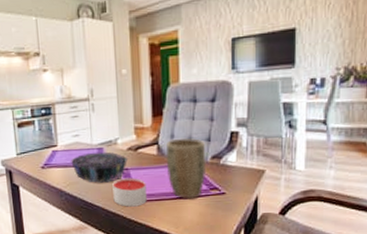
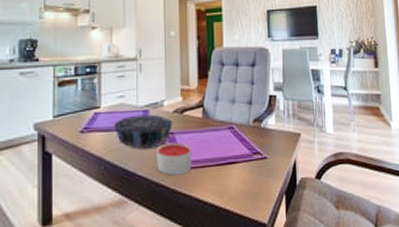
plant pot: present [165,137,207,199] -> none [210,100,249,165]

